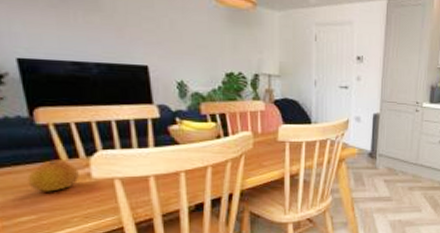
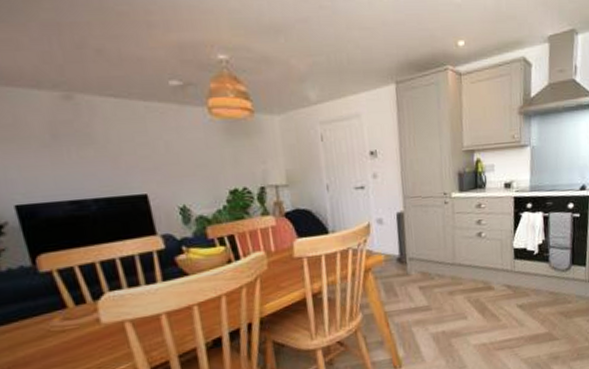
fruit: present [27,160,79,192] -> none [35,307,88,345]

